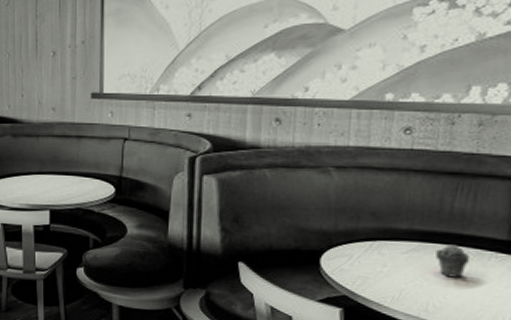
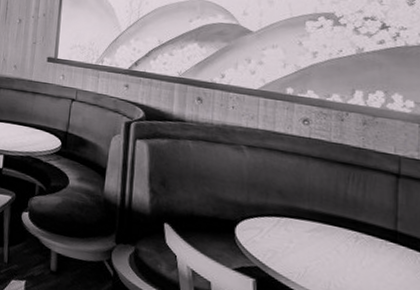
potted succulent: present [436,244,469,278] -> none [334,228,363,262]

